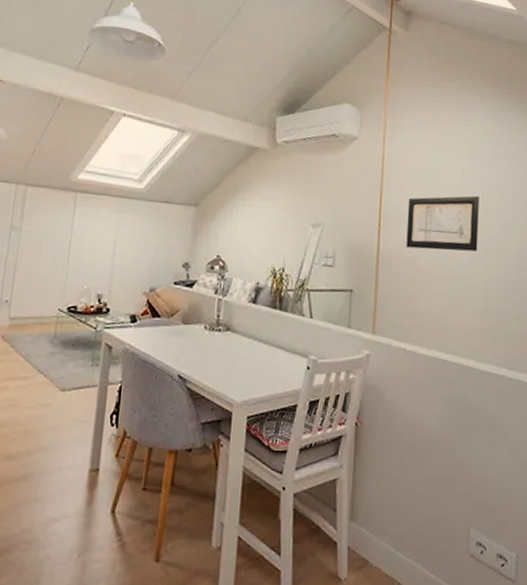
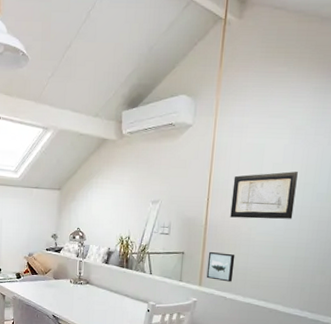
wall art: none [381,289,415,329] -> present [206,251,235,282]

